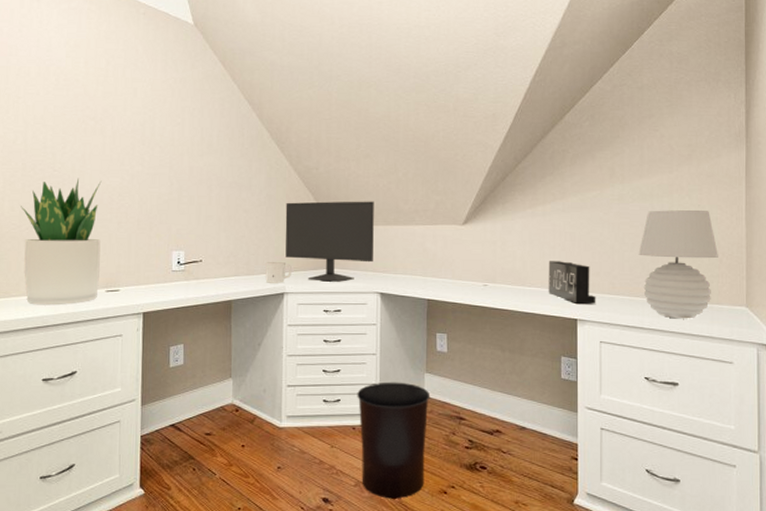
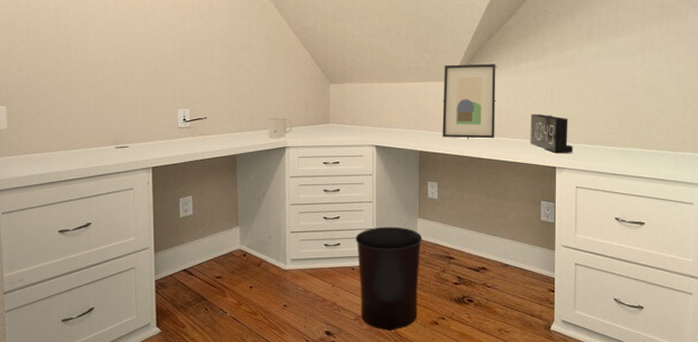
planter: present [21,177,102,306] -> none [27,39,109,162]
computer monitor: present [285,201,374,282] -> none [285,60,369,136]
picture frame: none [452,206,512,287] -> present [442,63,497,139]
table lamp: present [638,210,718,319] -> none [612,66,684,165]

